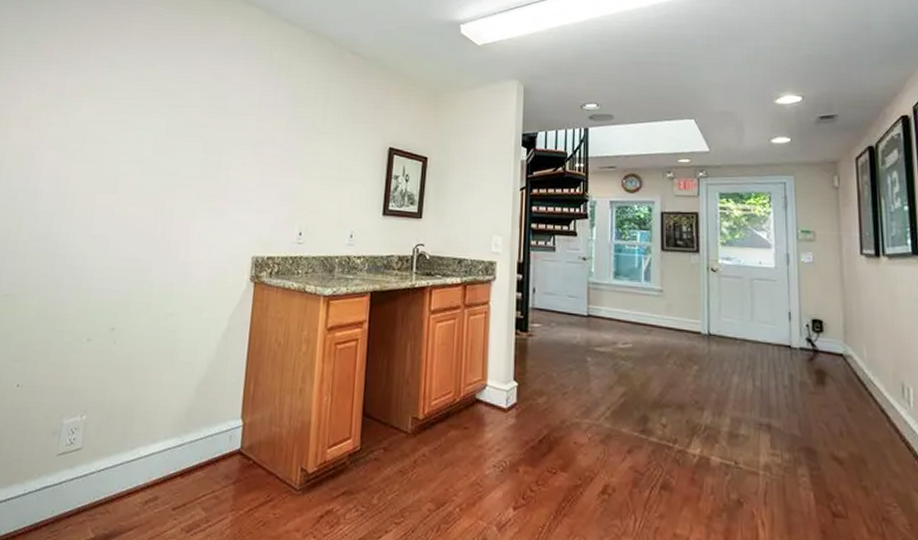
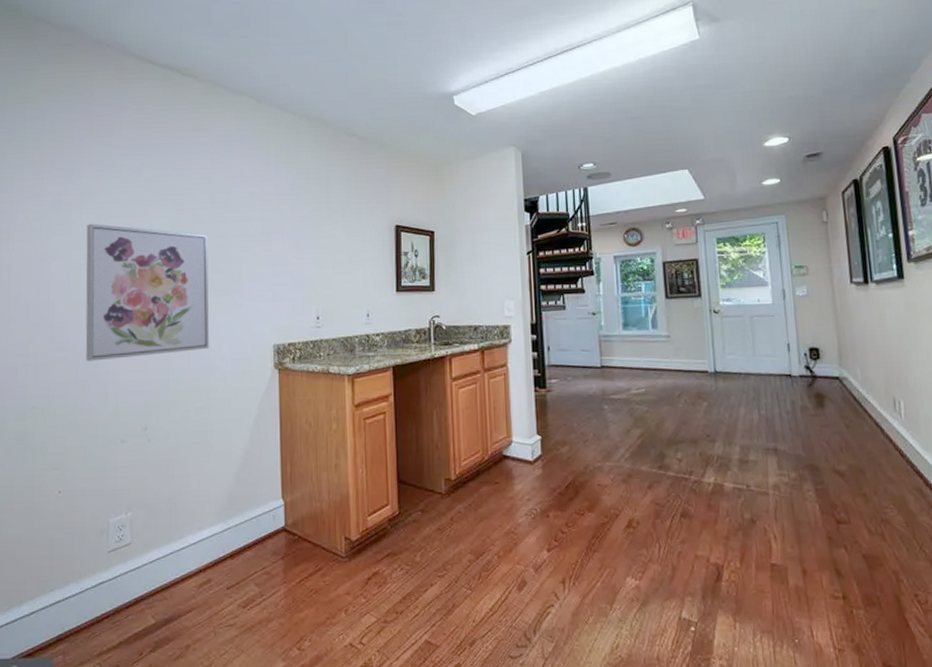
wall art: none [64,116,202,255] -> present [85,223,209,361]

